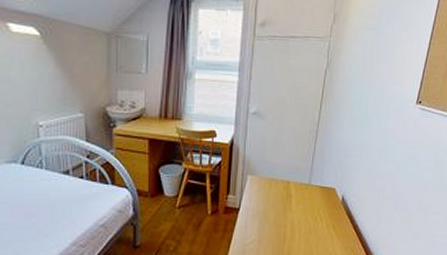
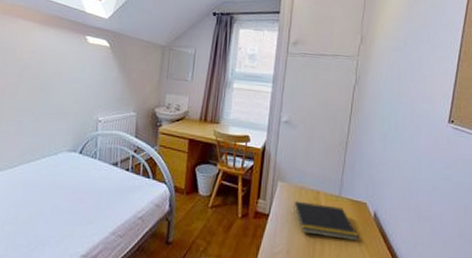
notepad: none [264,192,327,224] -> present [293,200,359,241]

